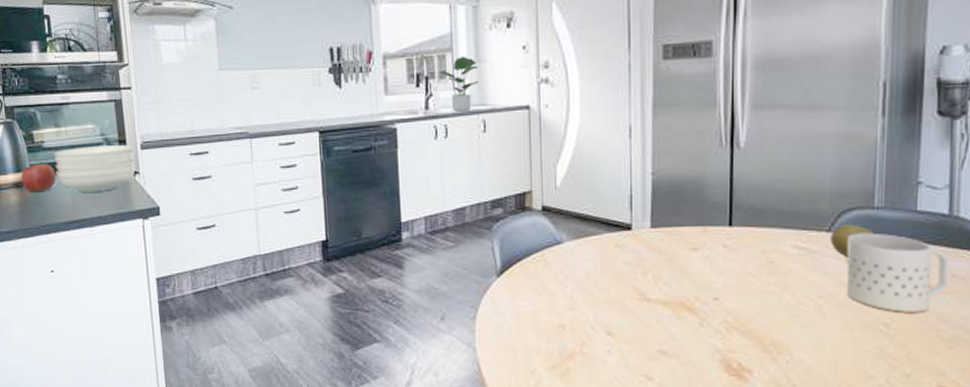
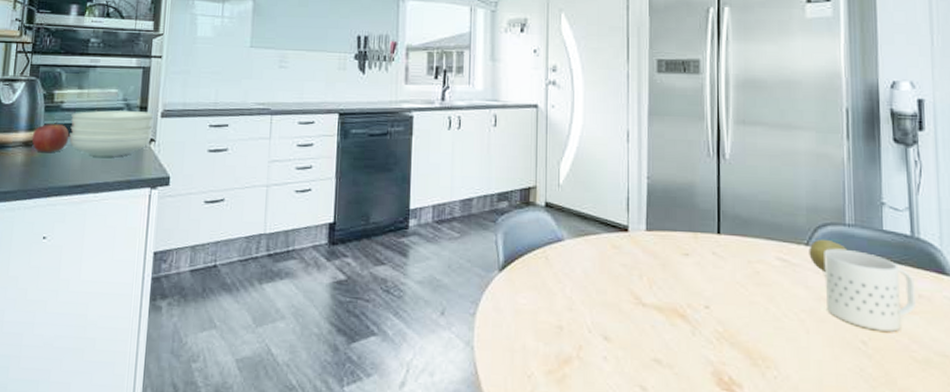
potted plant: present [439,55,480,112] -> none [457,53,493,105]

